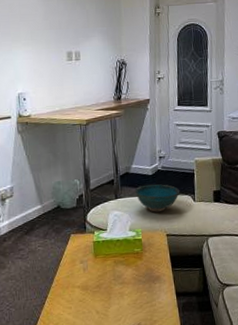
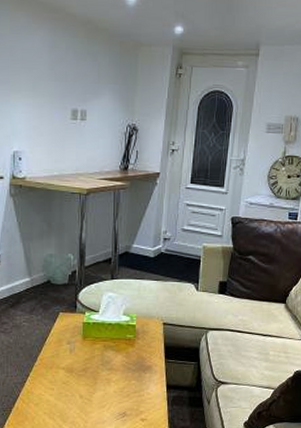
bowl: present [134,184,180,213] -> none [133,267,183,298]

